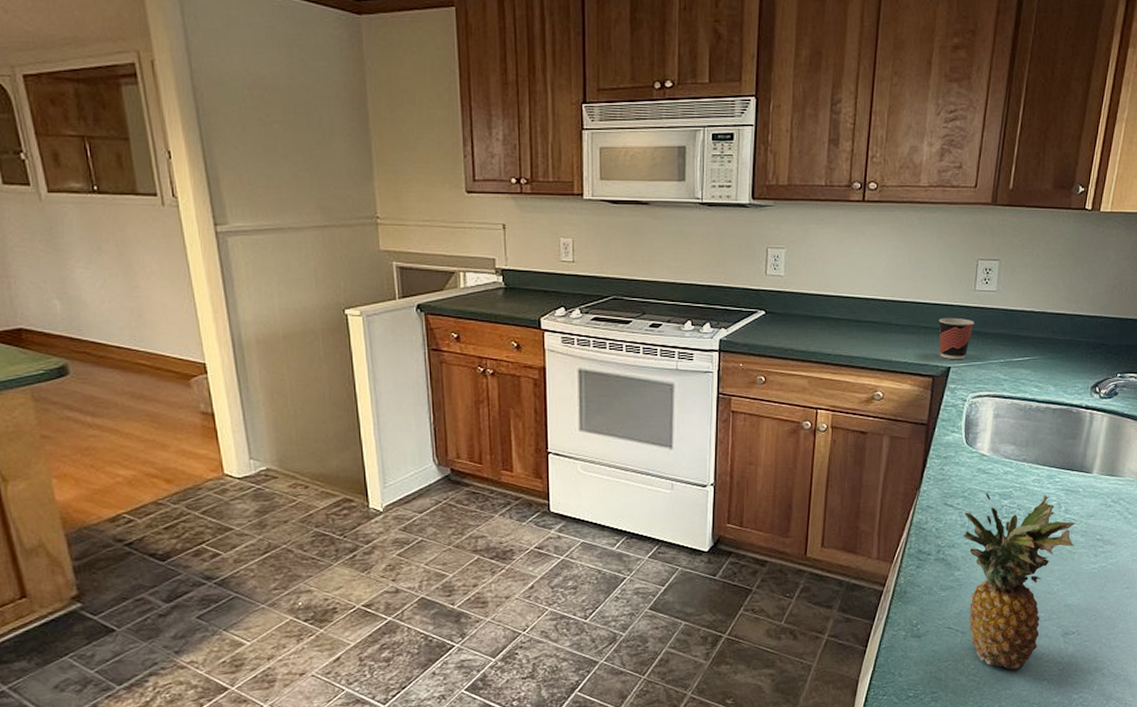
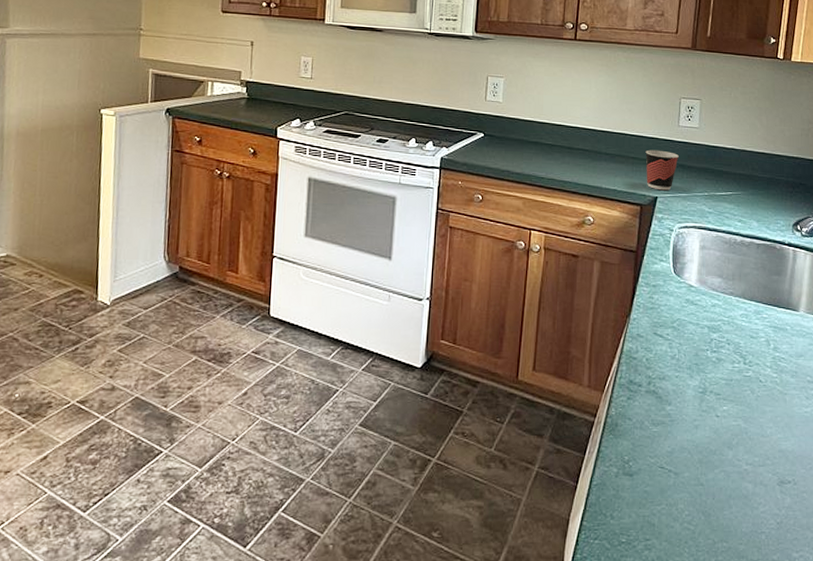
fruit: present [962,493,1075,670] -> none [672,325,785,519]

